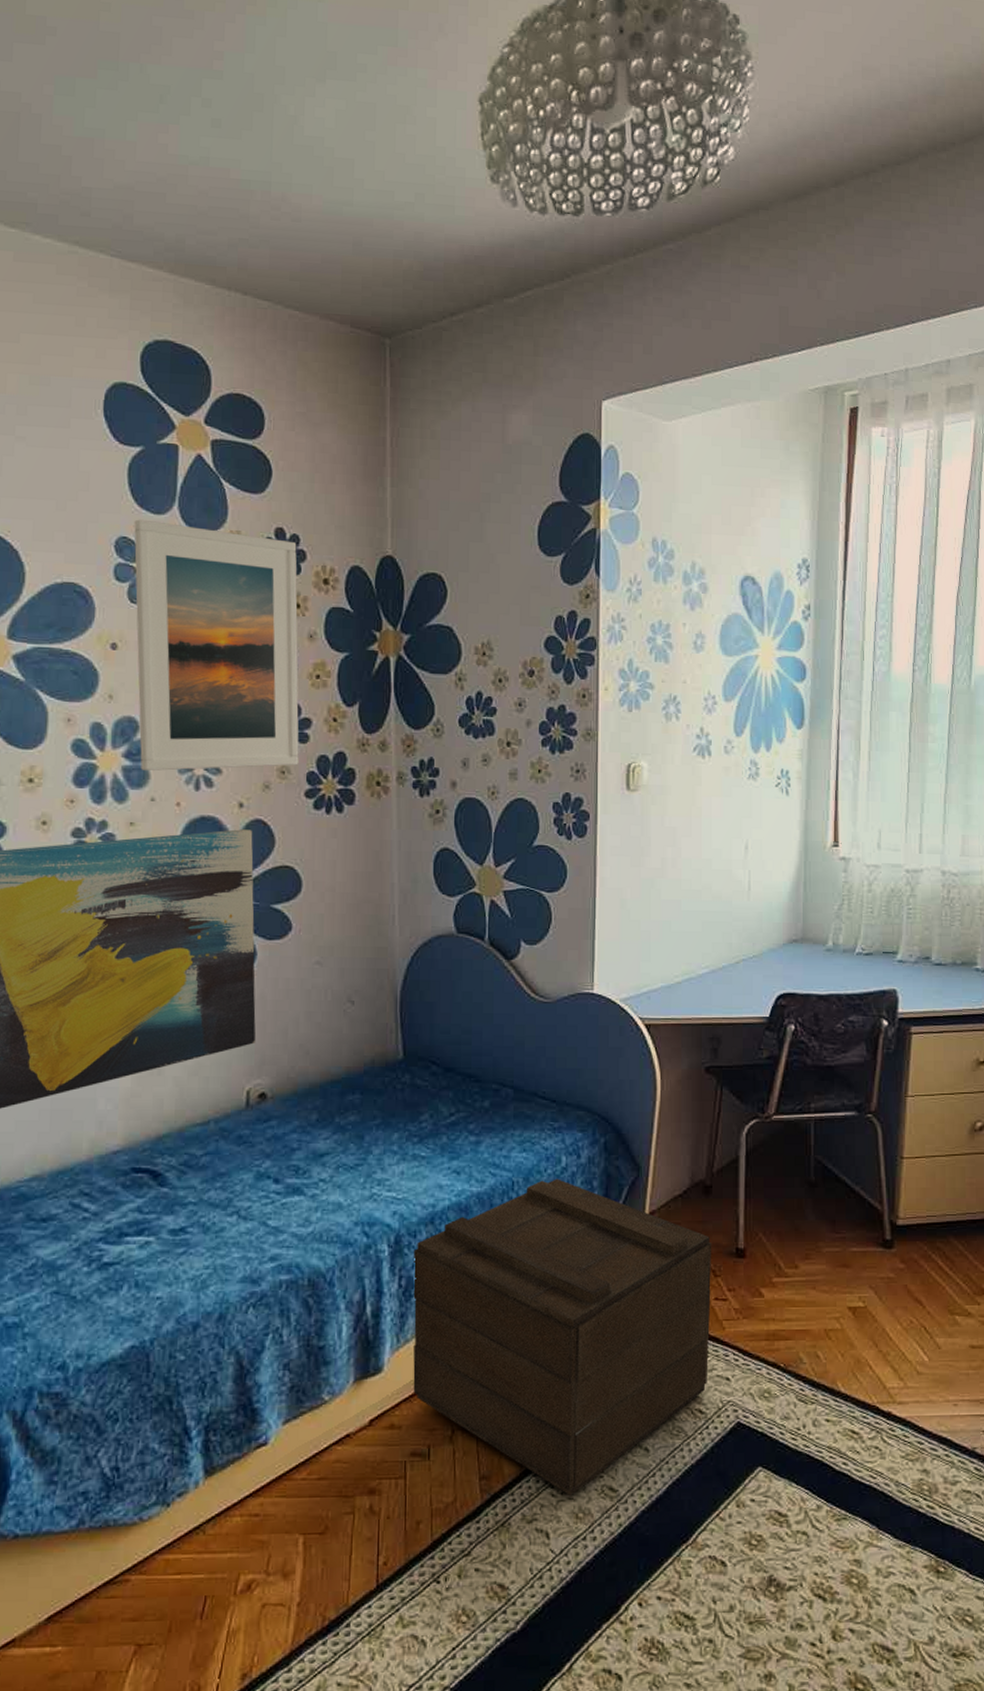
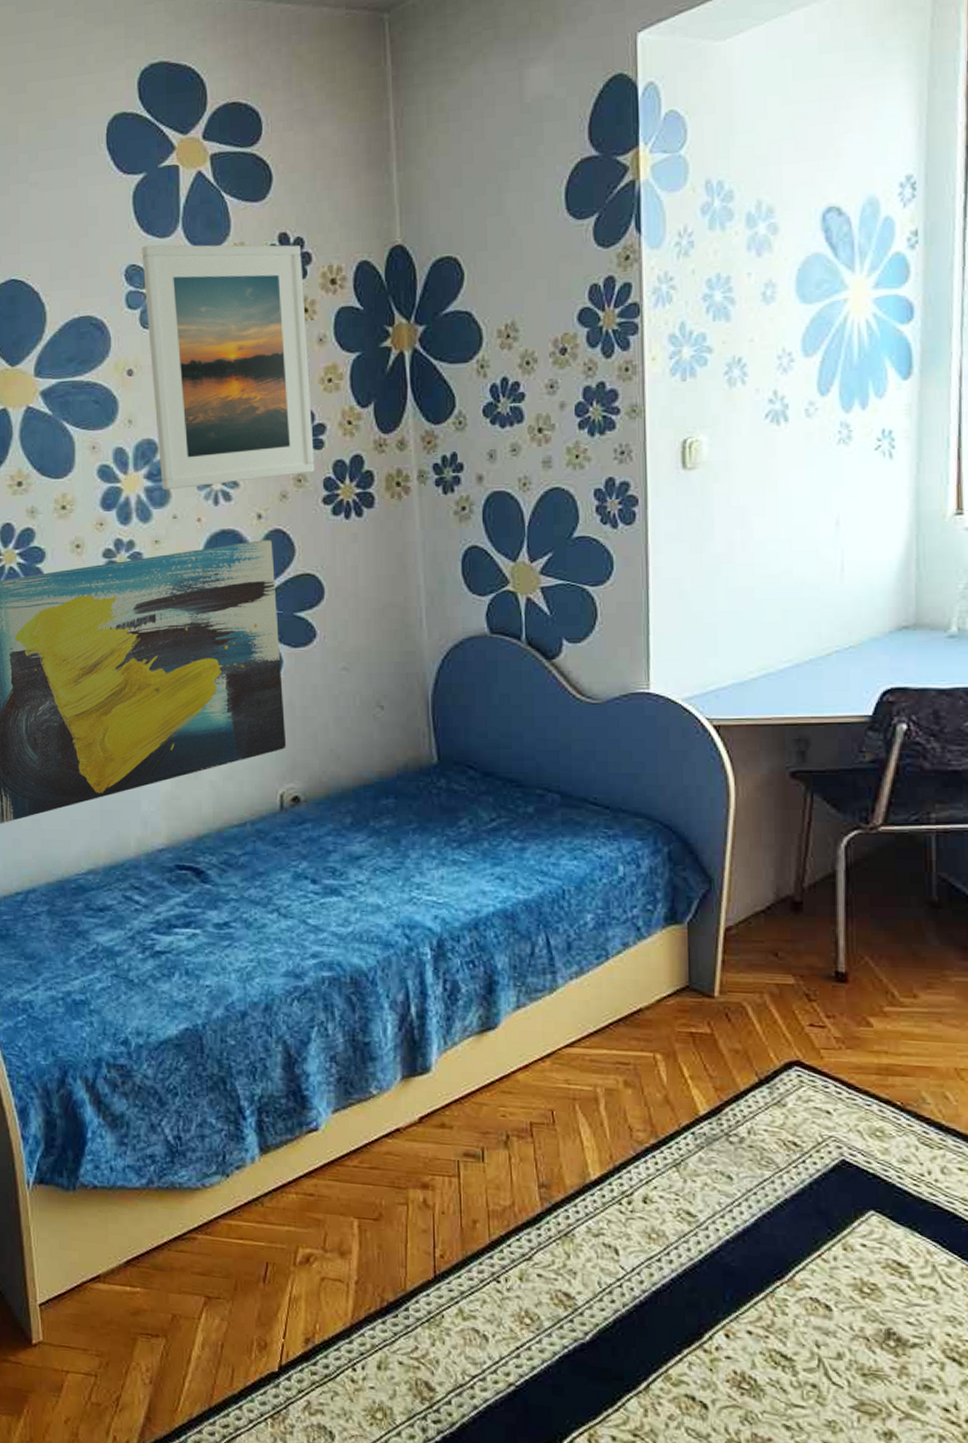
wooden crate: present [413,1178,712,1497] -> none [457,888,805,1216]

